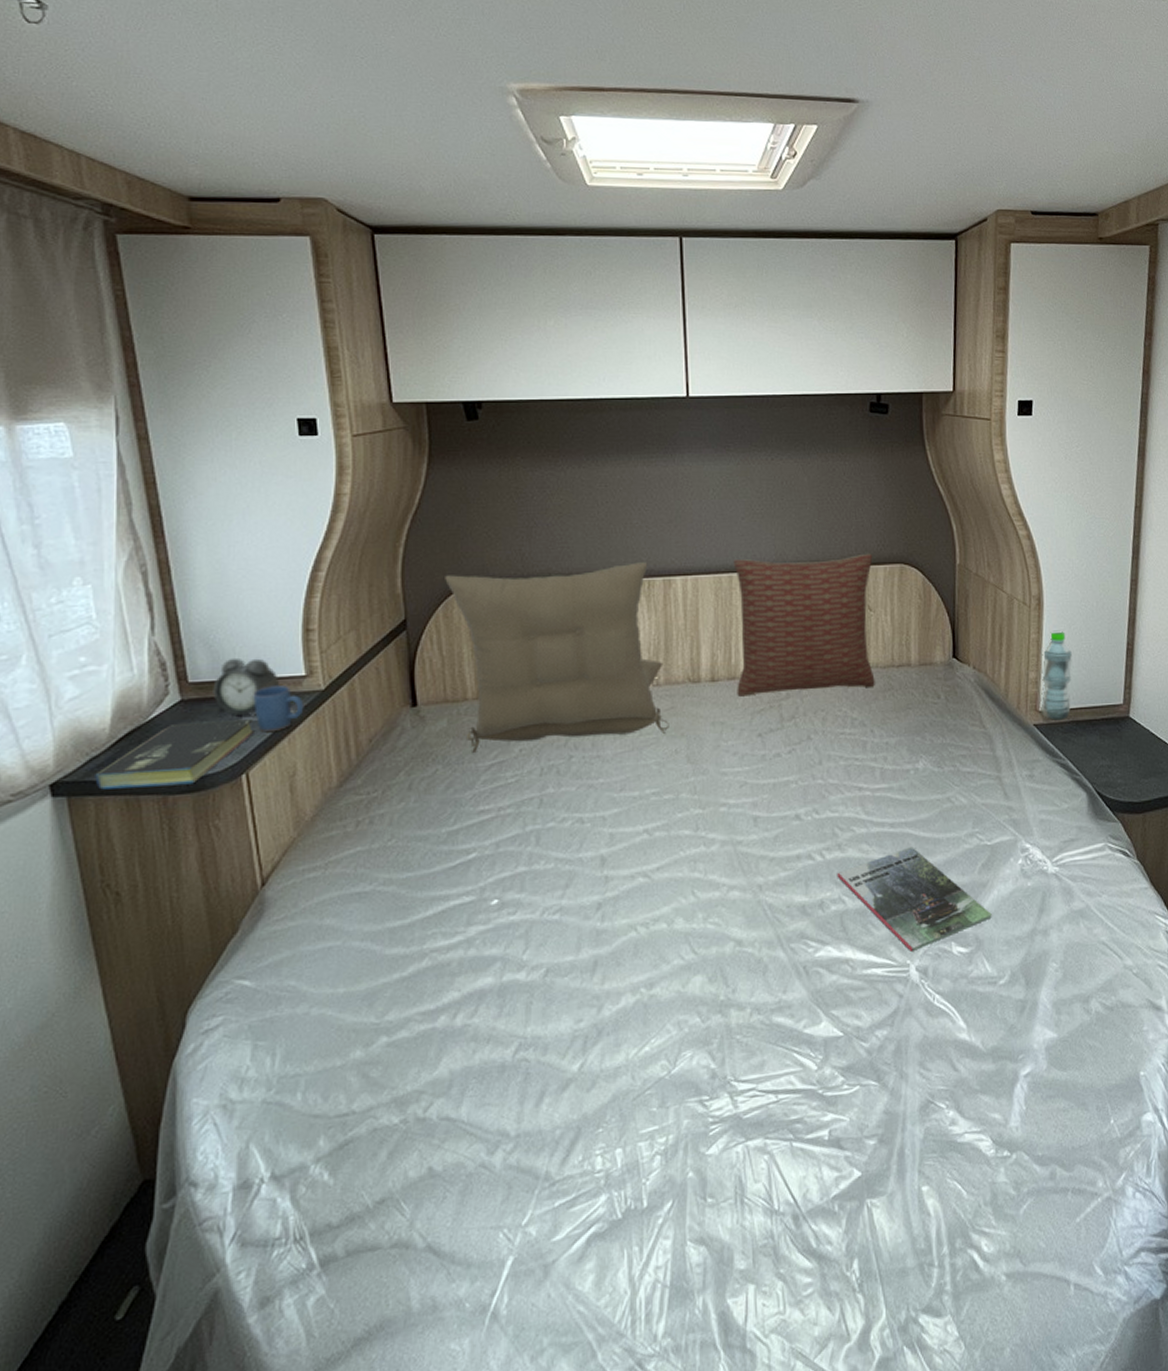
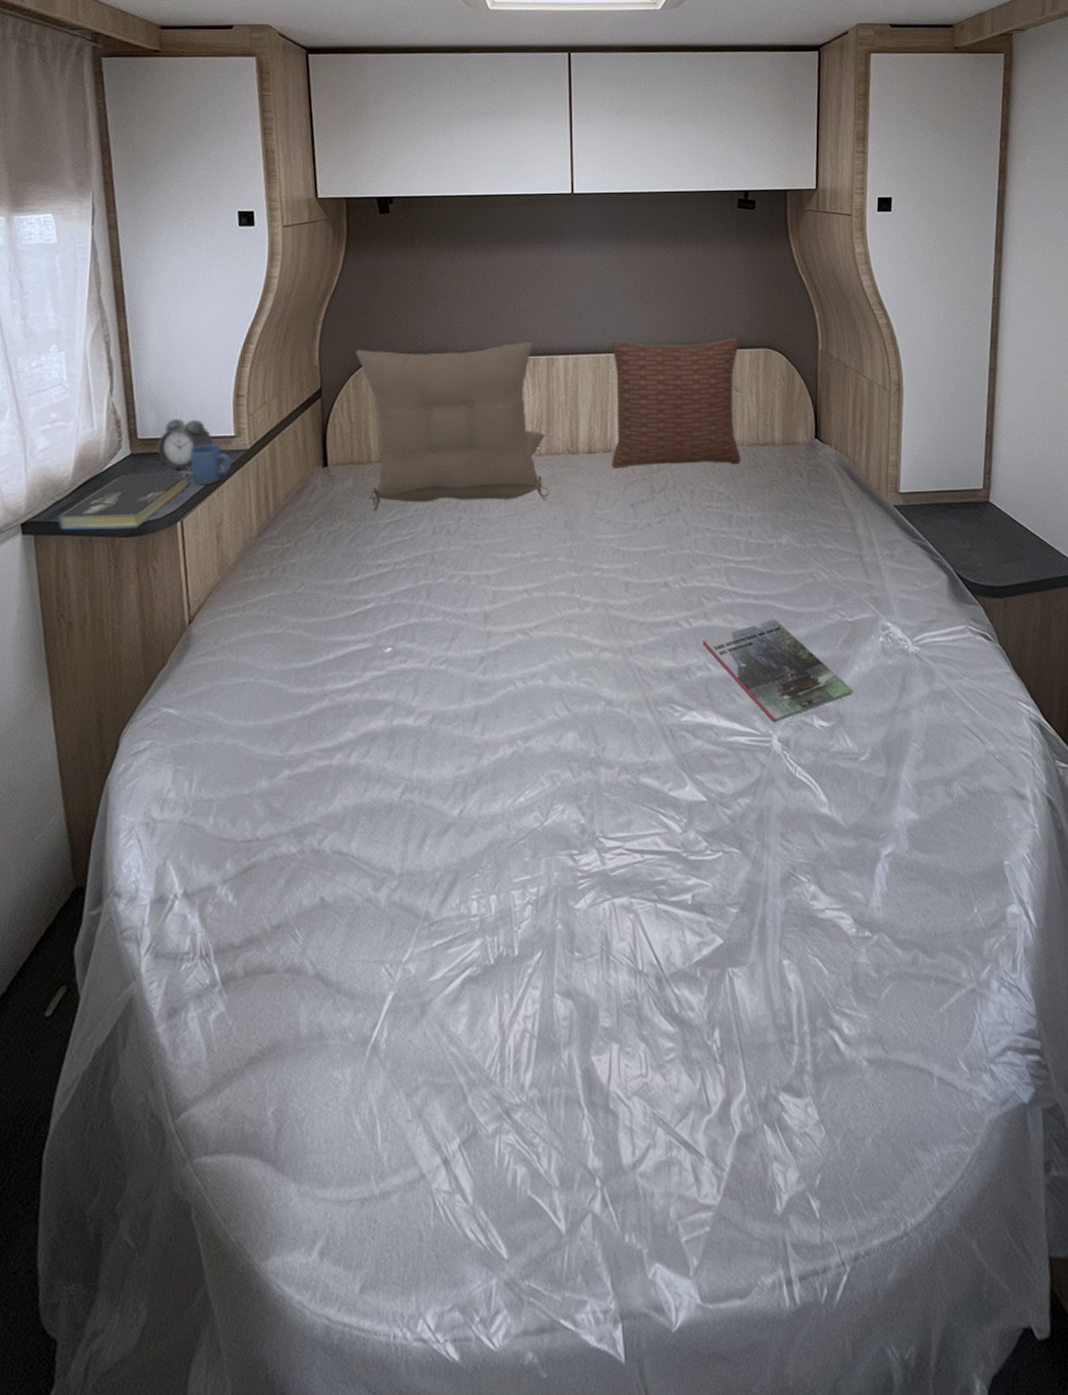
water bottle: present [1040,630,1072,721] -> none [900,415,932,502]

